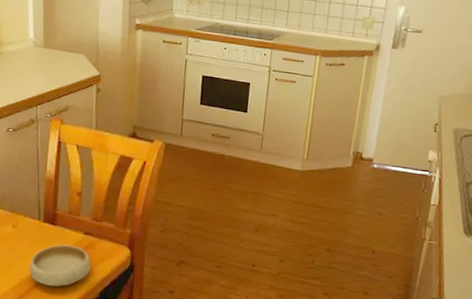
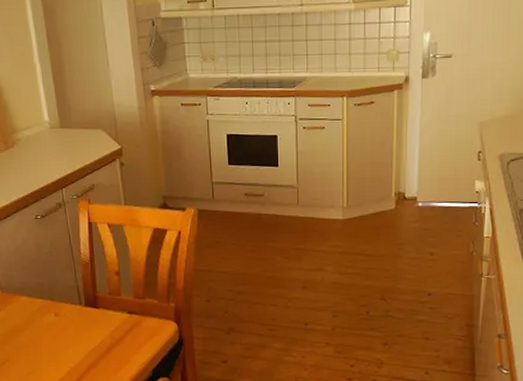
bowl: present [29,244,91,287] -> none [77,326,139,371]

